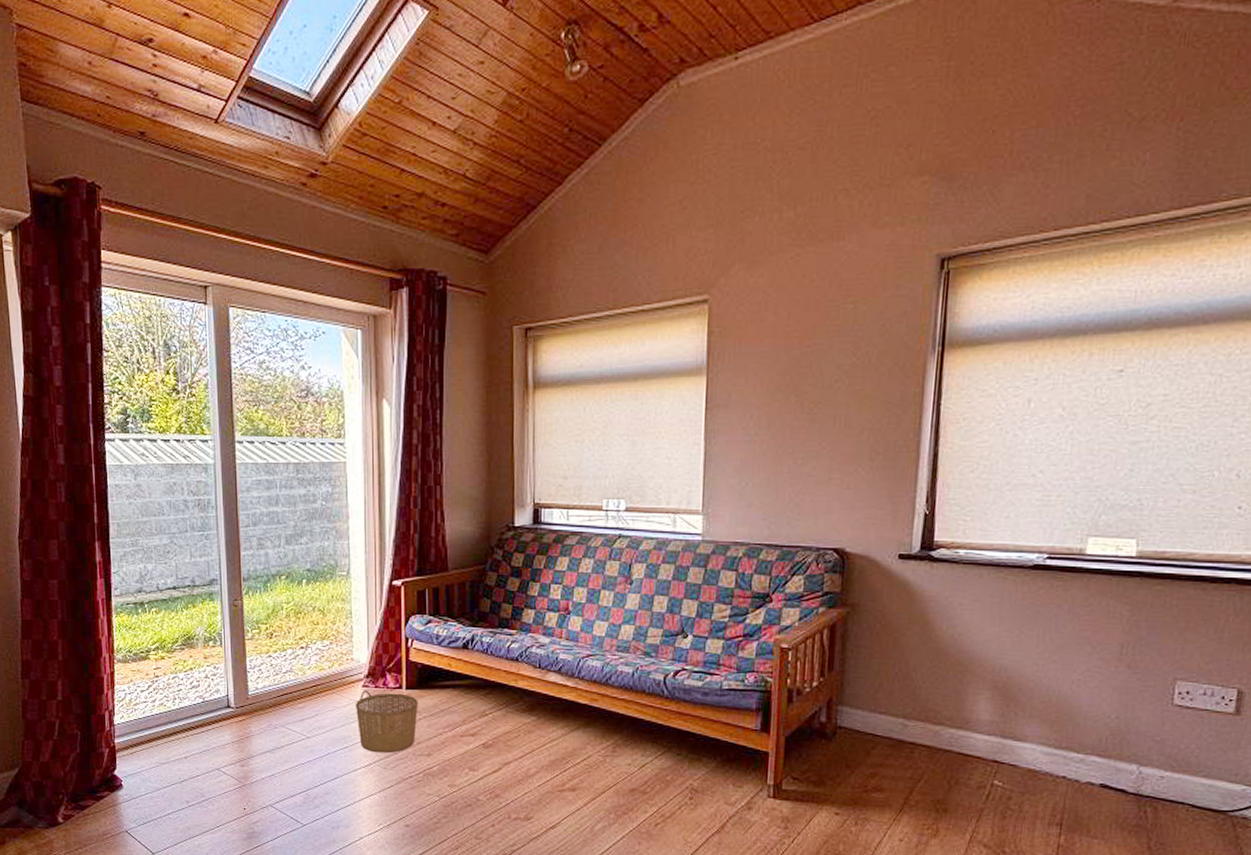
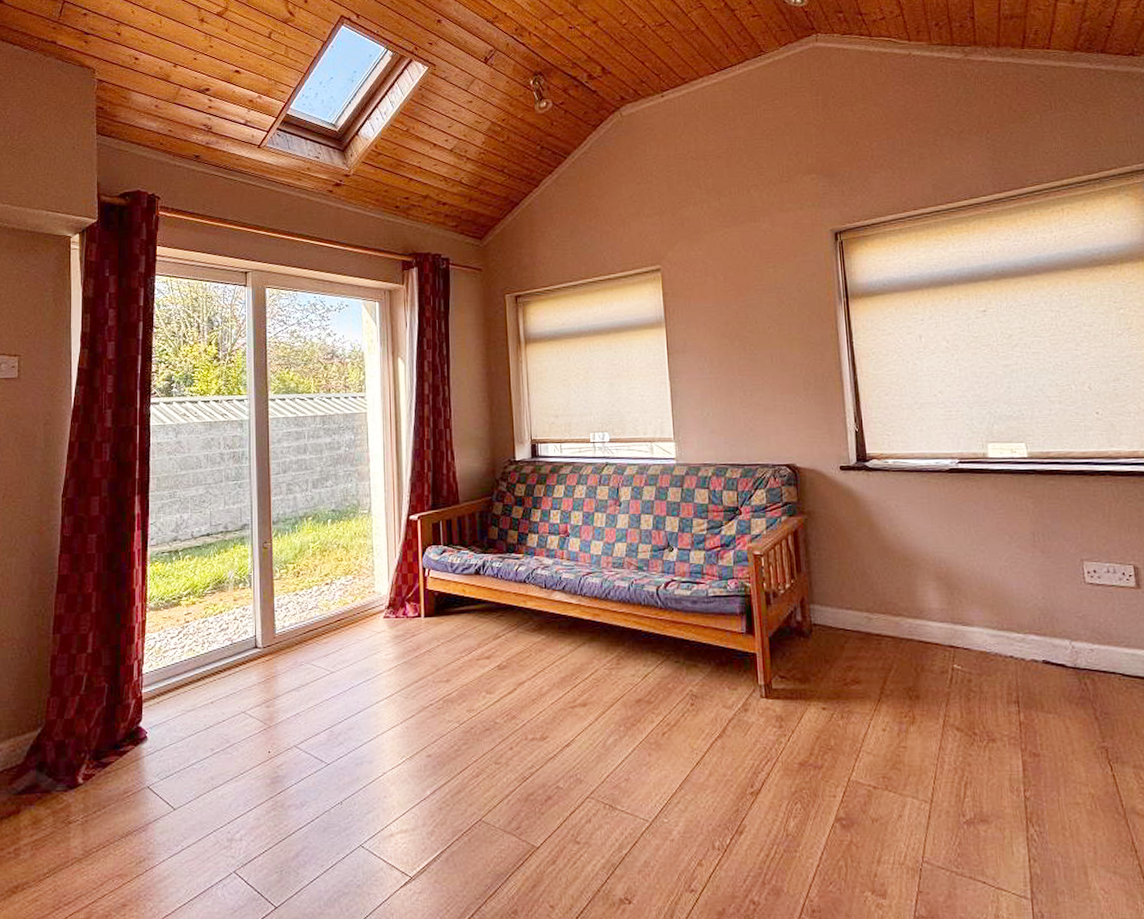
basket: present [355,690,418,753] -> none [377,621,436,683]

